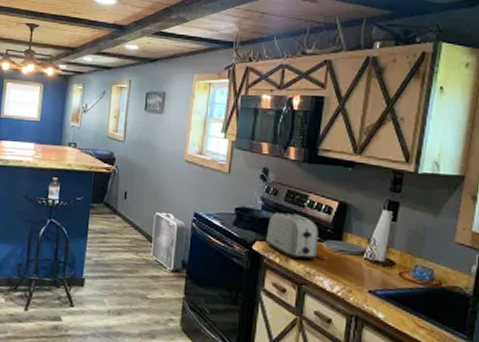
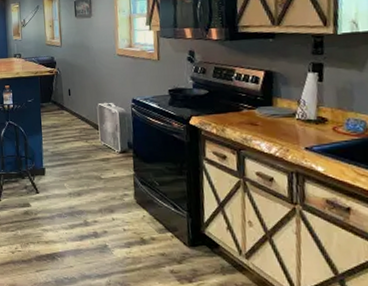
toaster: present [266,212,319,261] -> none [201,87,251,128]

